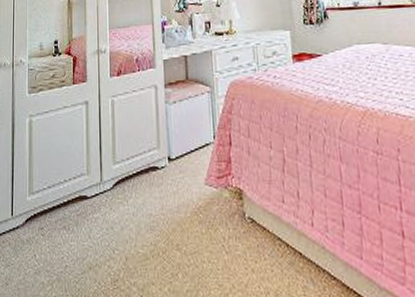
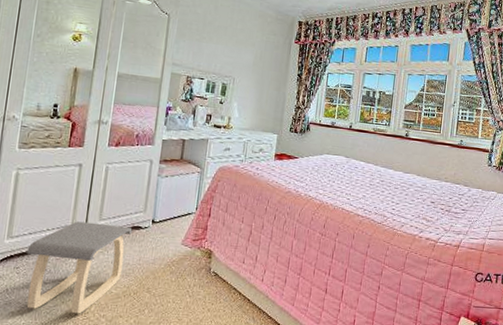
stool: none [48,167,149,283] -> present [26,221,133,314]

